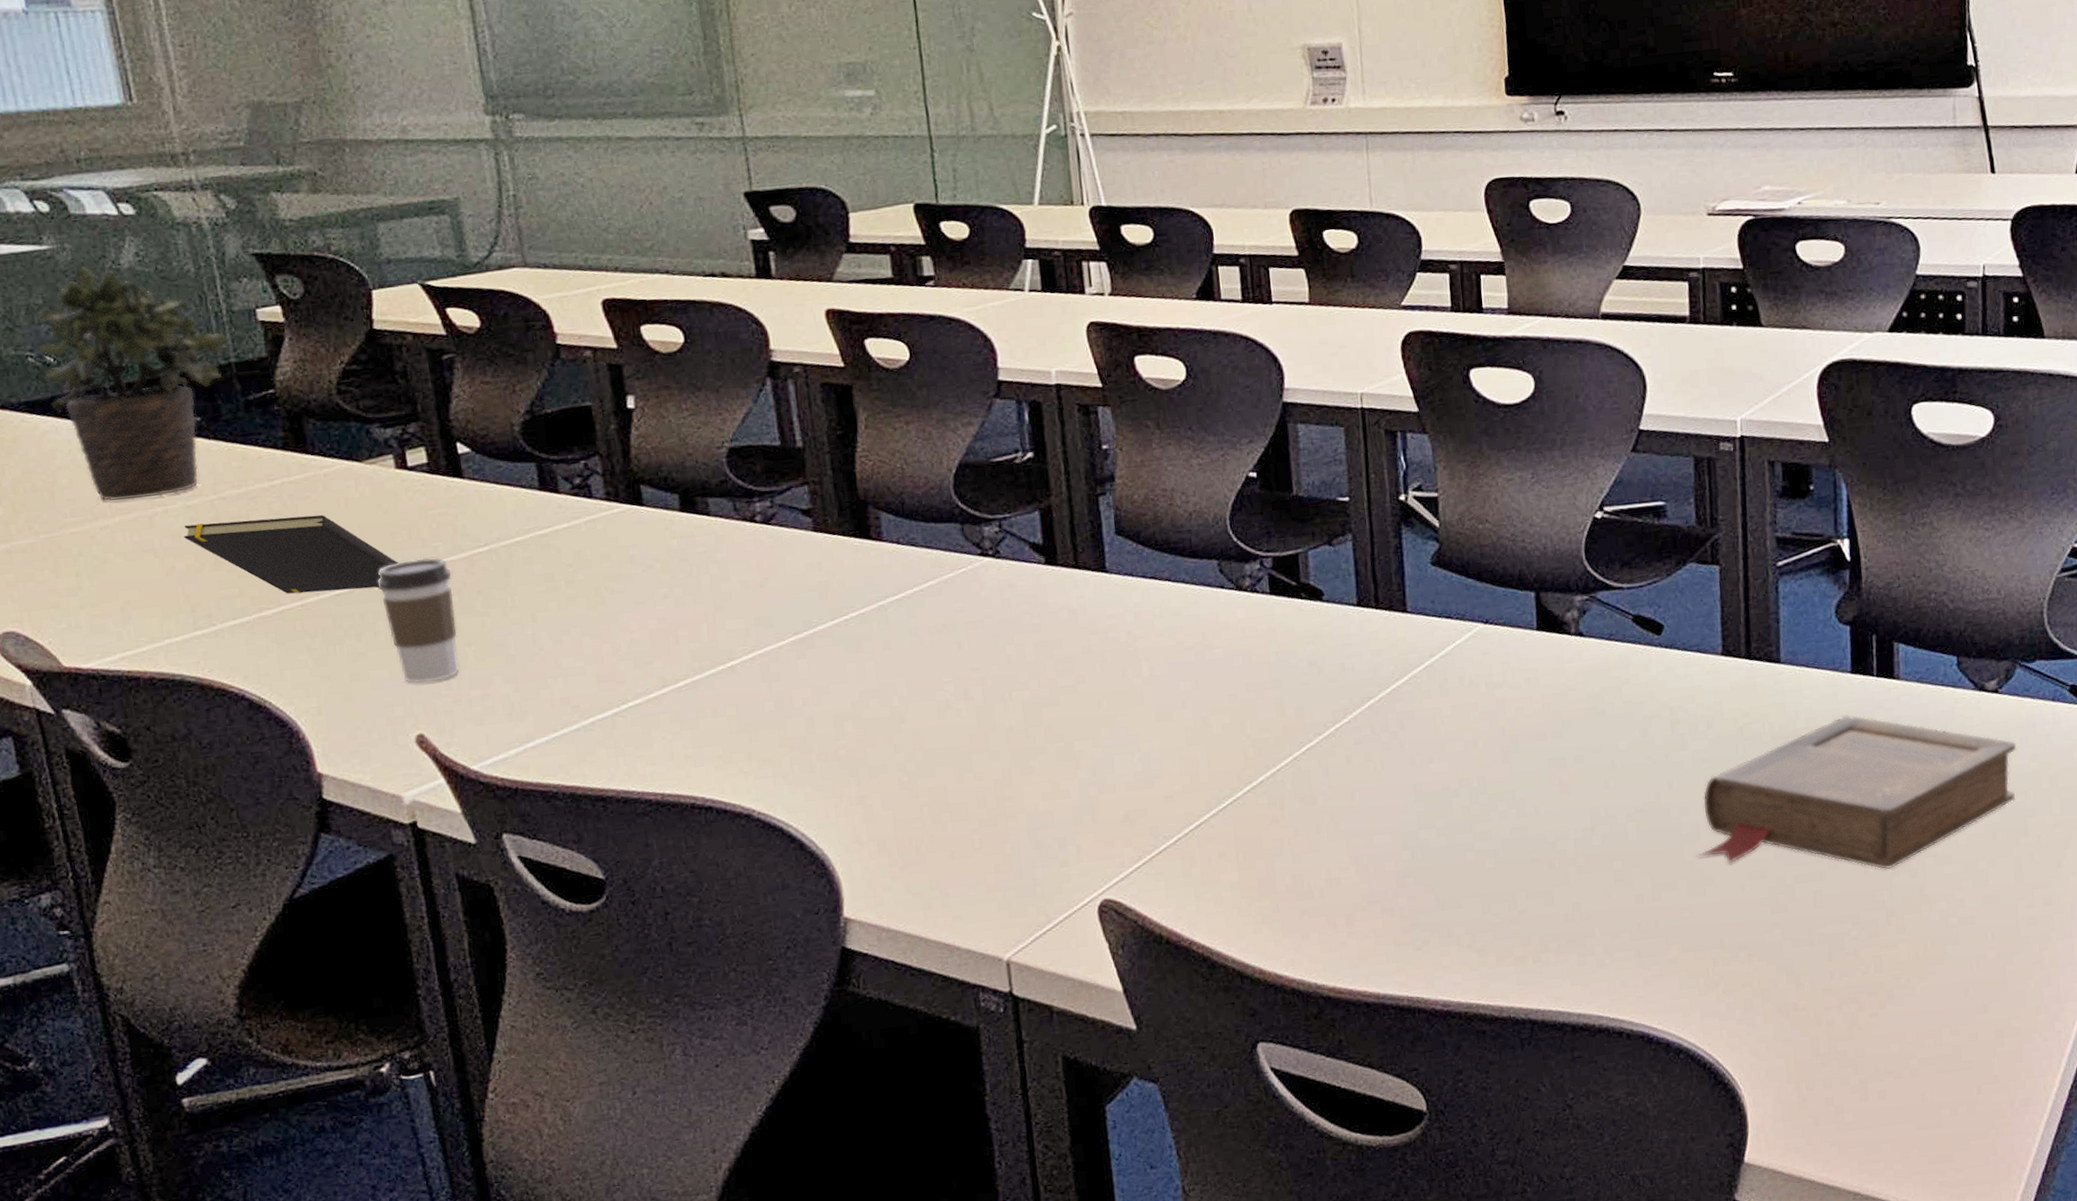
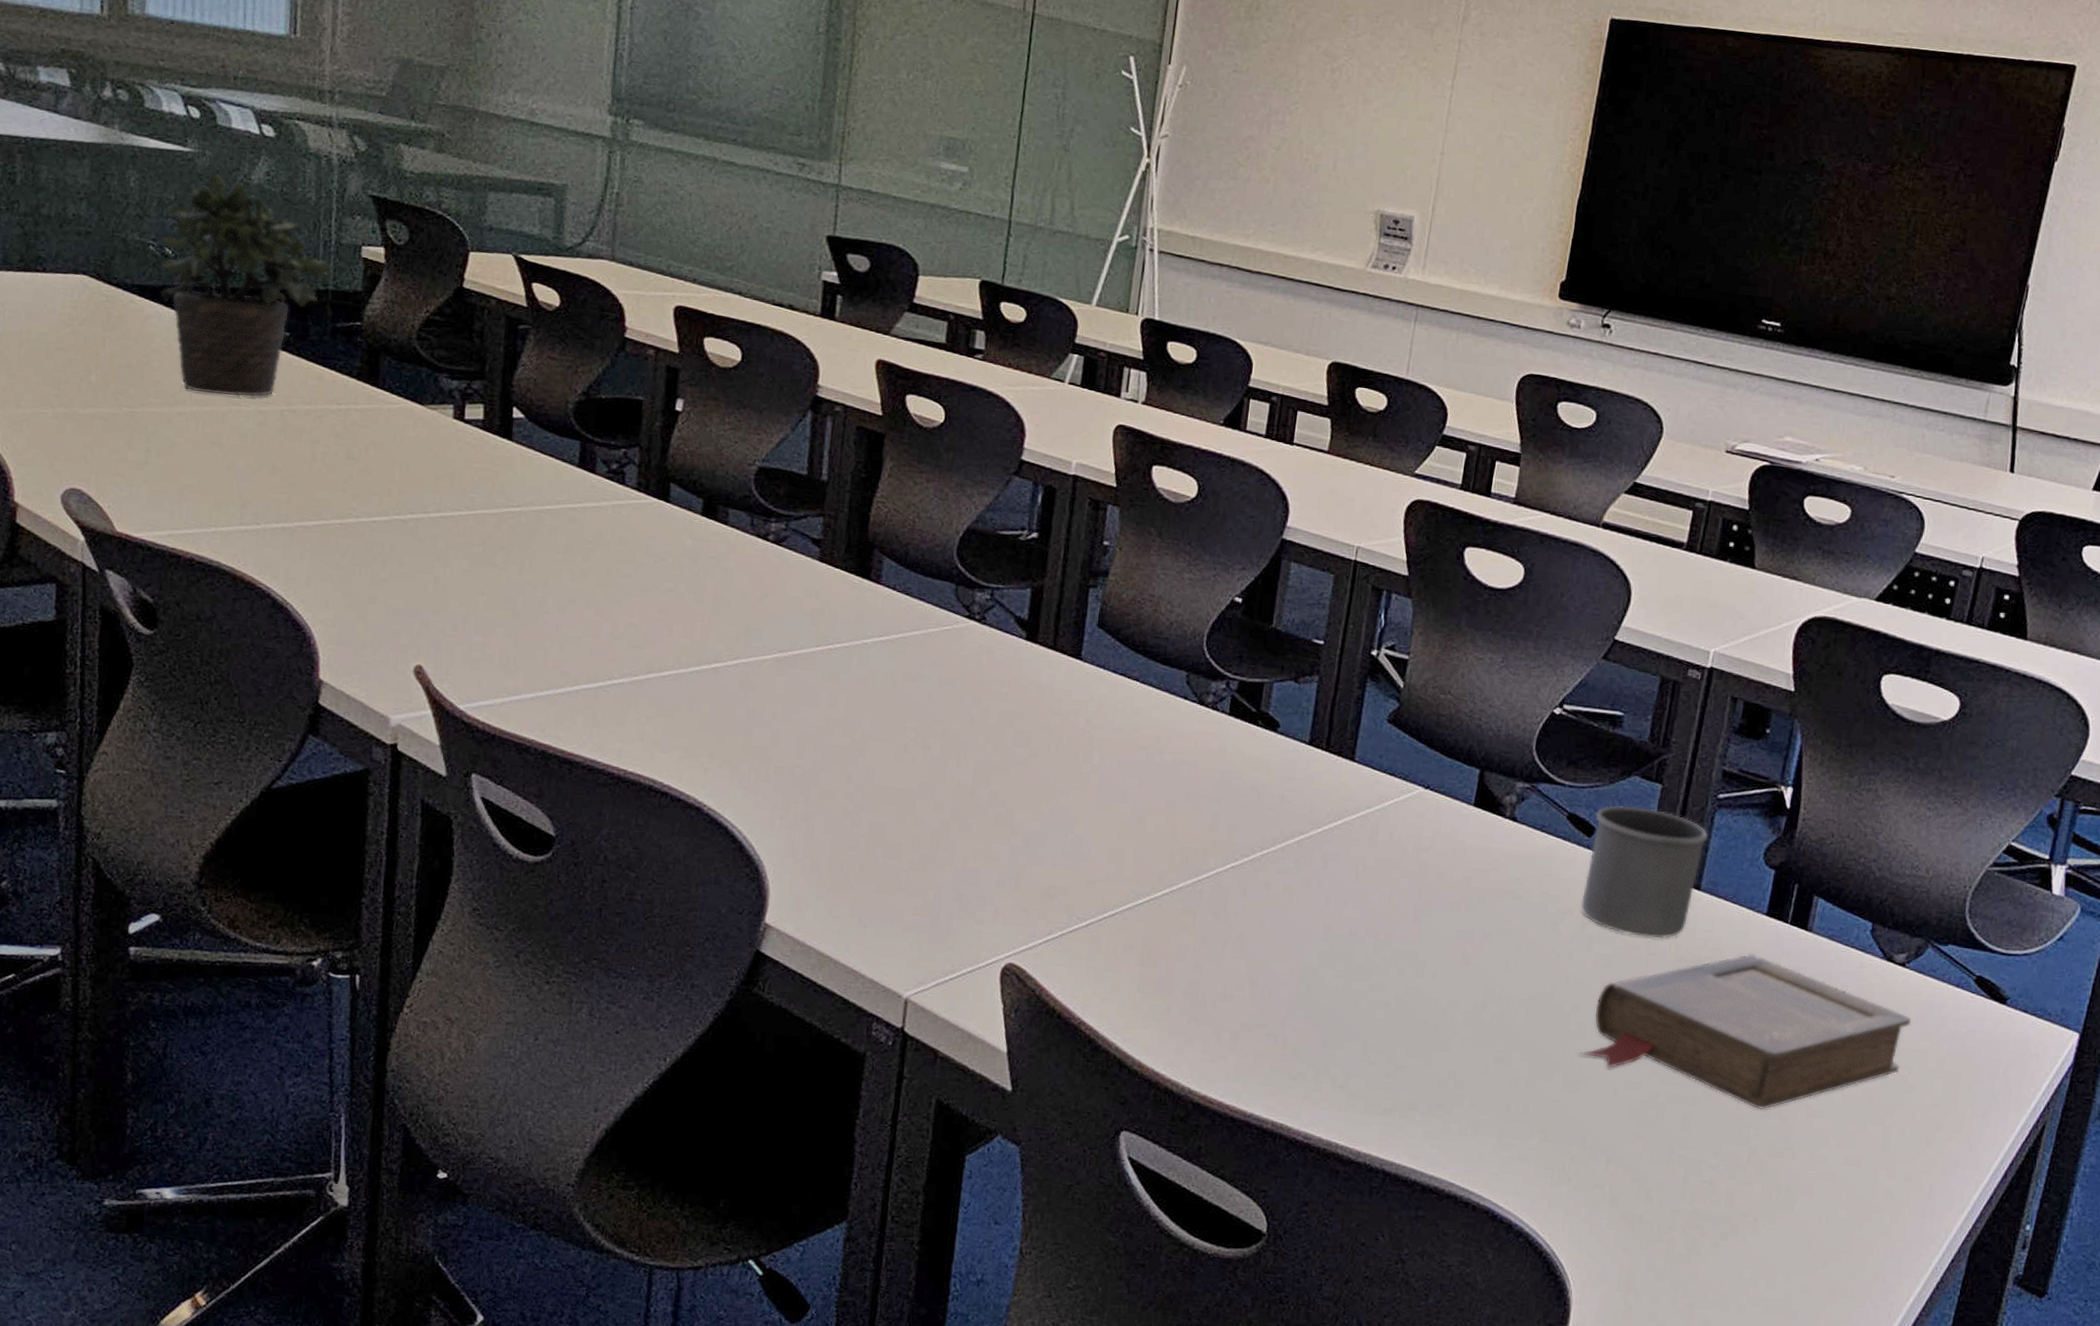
notepad: present [184,514,399,594] -> none [250,428,436,523]
coffee cup: present [377,557,459,684] -> none [412,504,481,621]
mug: none [1660,592,1777,725] -> present [1580,805,1709,939]

